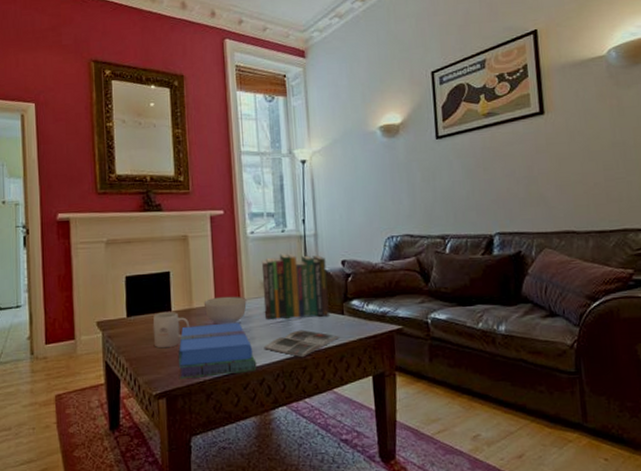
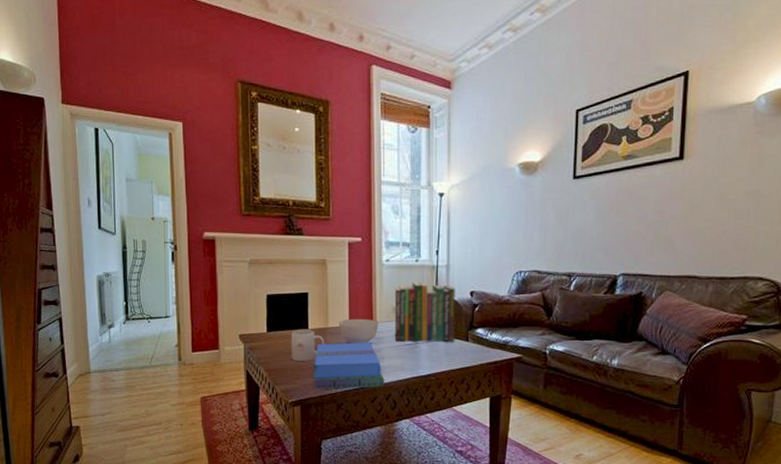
magazine: present [264,329,340,358] -> none [392,353,463,378]

